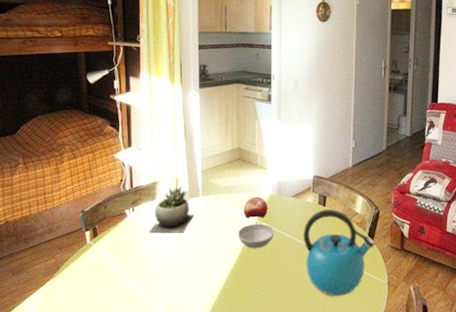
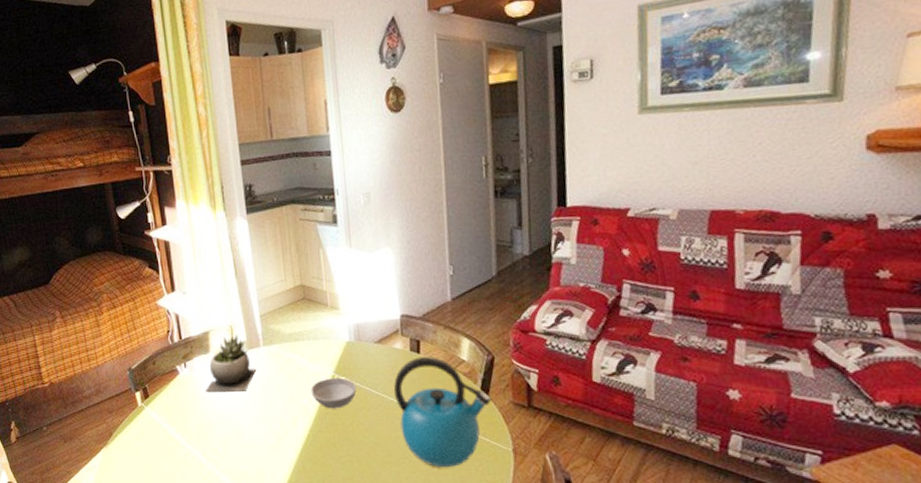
fruit: present [243,196,268,218] -> none [315,343,346,371]

